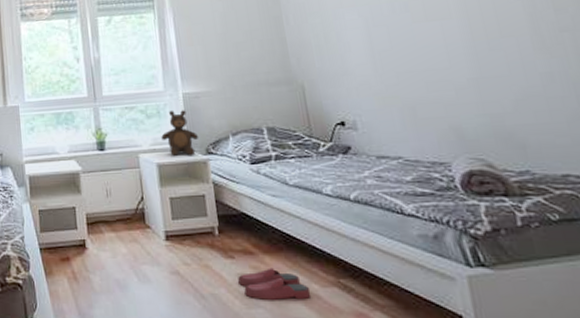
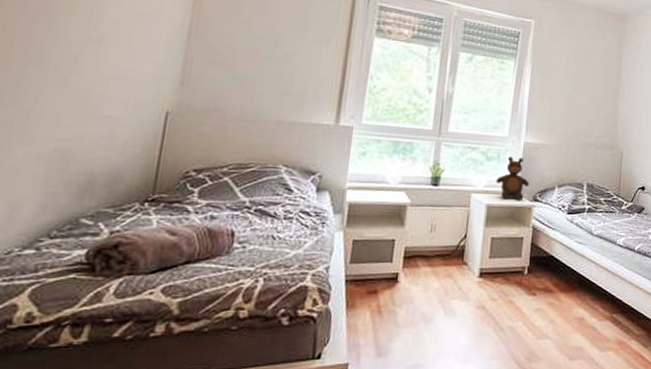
slippers: present [238,268,311,300] -> none [535,304,590,331]

